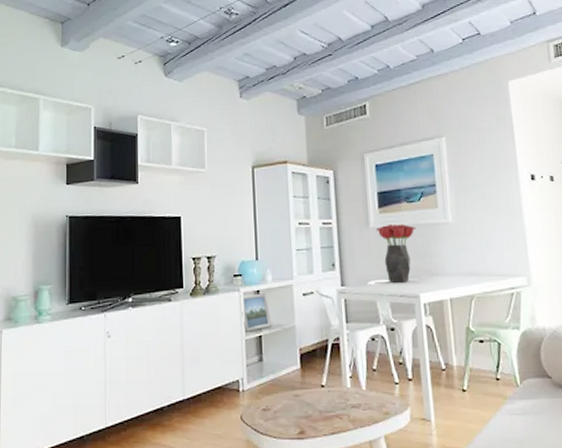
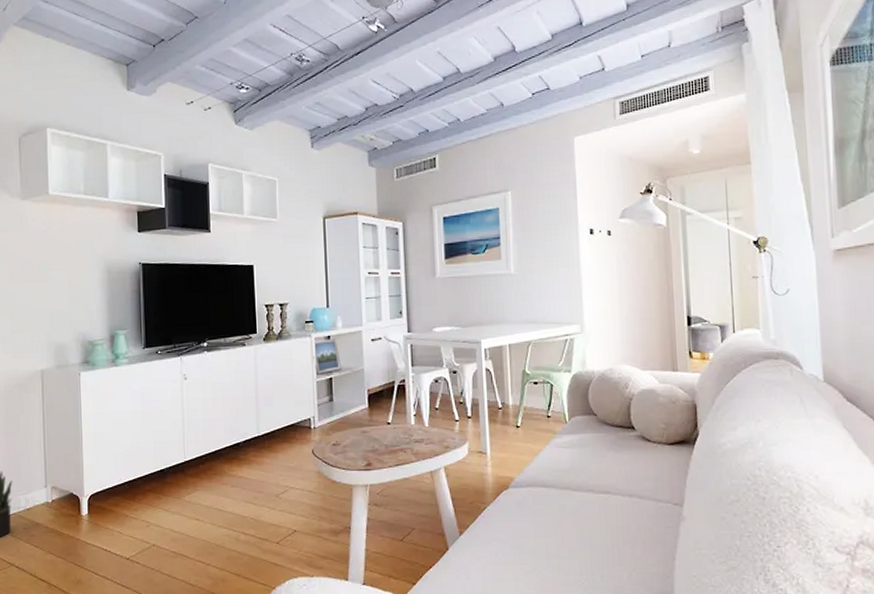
bouquet: present [376,223,416,283] -> none [442,274,480,330]

